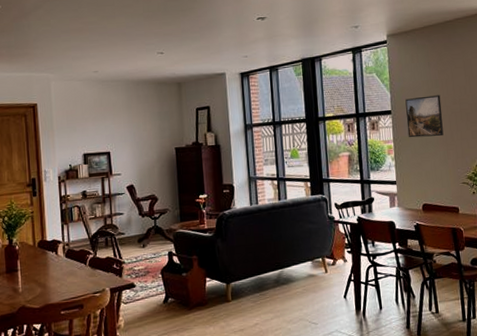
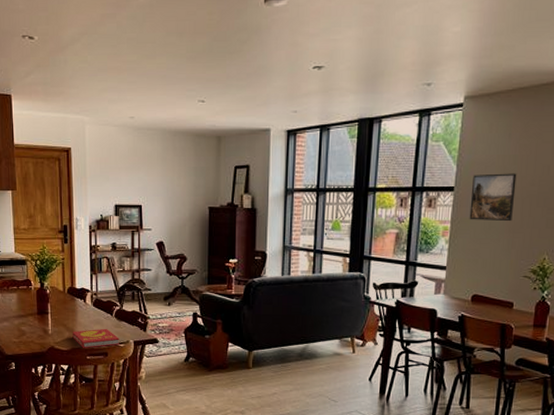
book: none [44,278,96,304] -> present [72,328,120,349]

